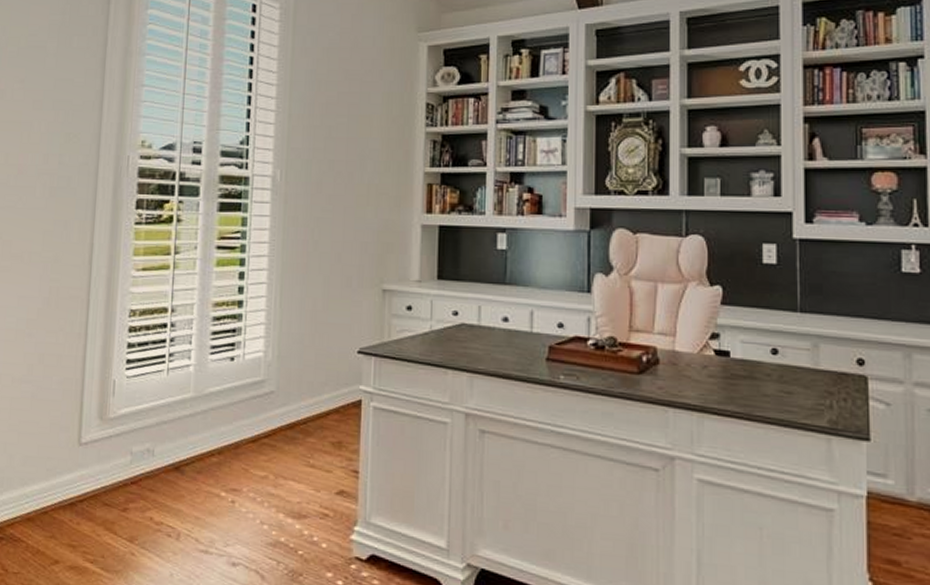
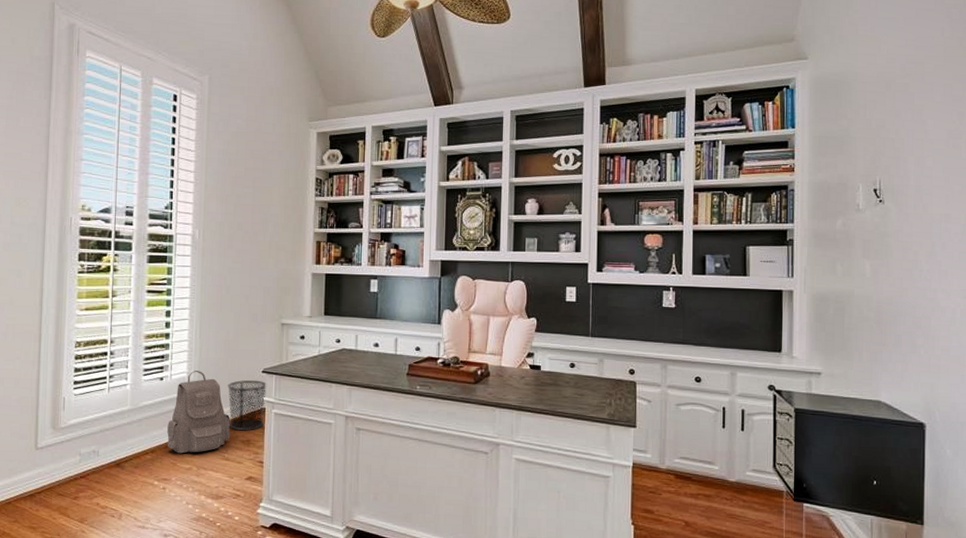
backpack: none [237,349,318,457] -> present [167,371,231,454]
waste bin: none [314,362,365,430] -> present [228,380,268,431]

